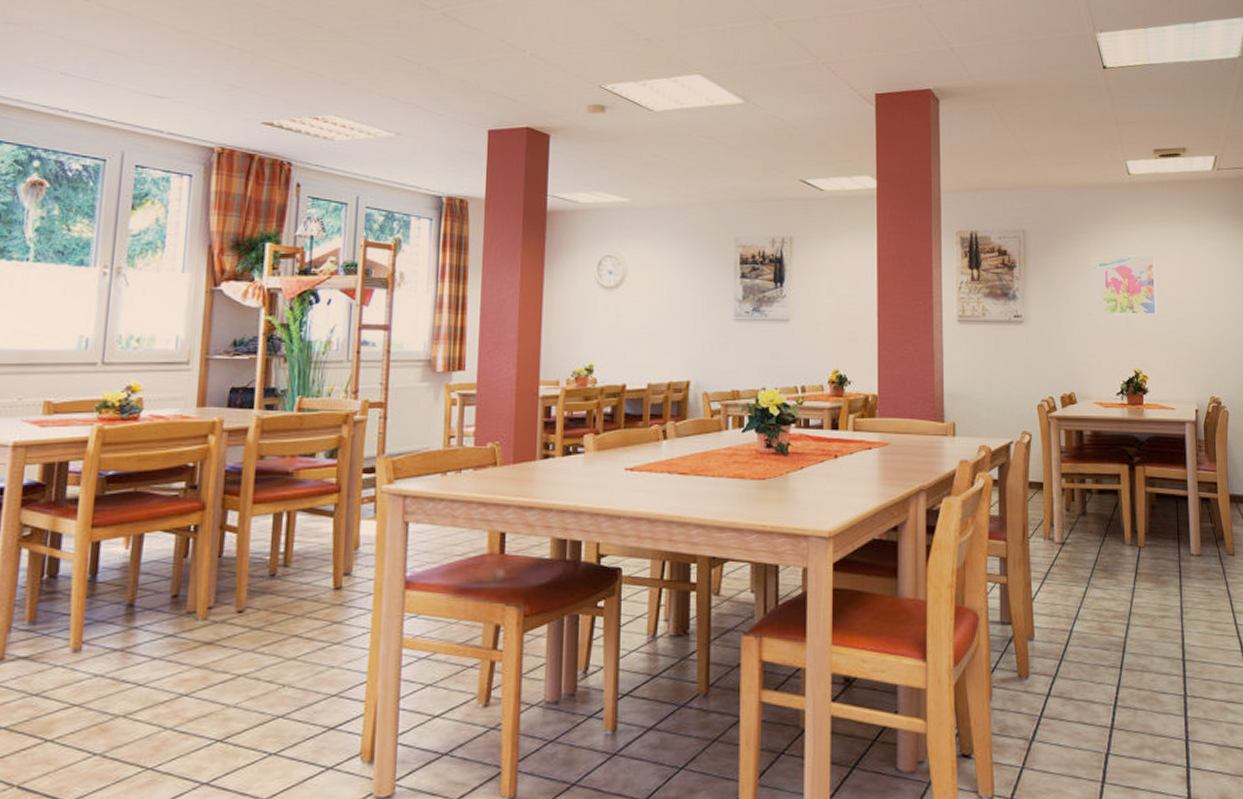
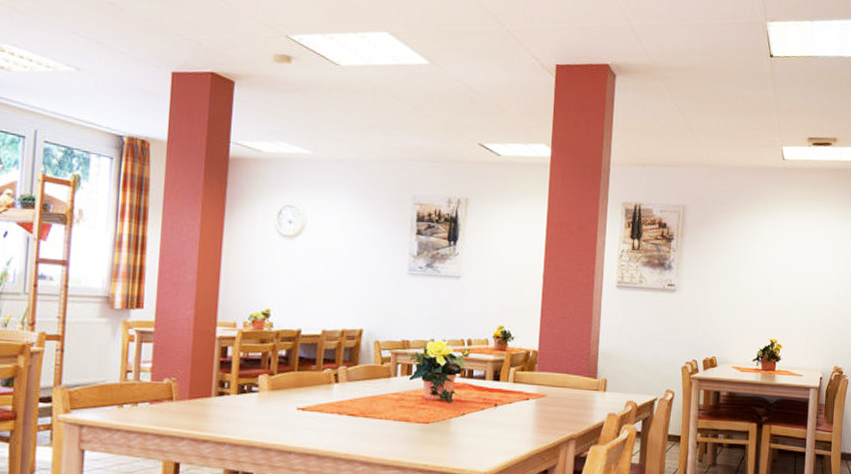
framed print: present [1091,254,1157,316] -> none [739,234,799,291]

